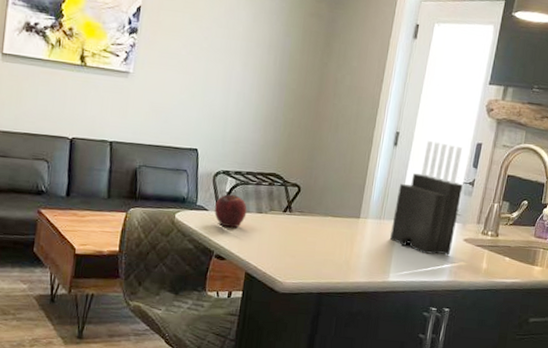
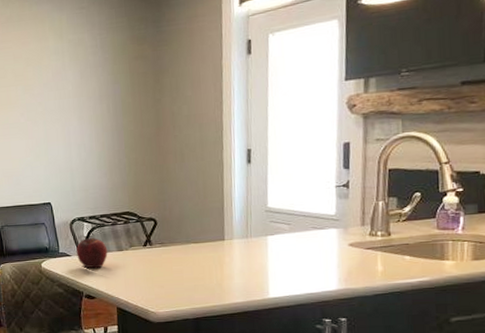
knife block: present [390,141,463,256] -> none [261,150,337,266]

